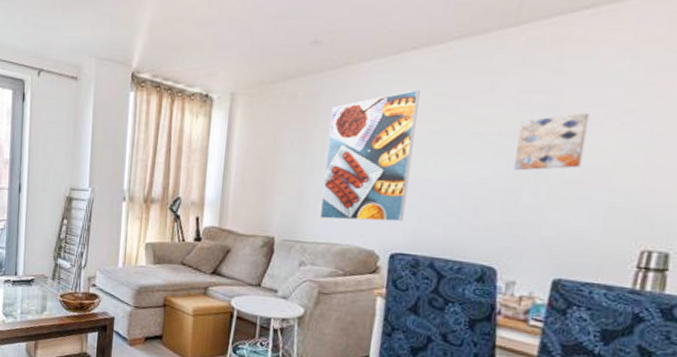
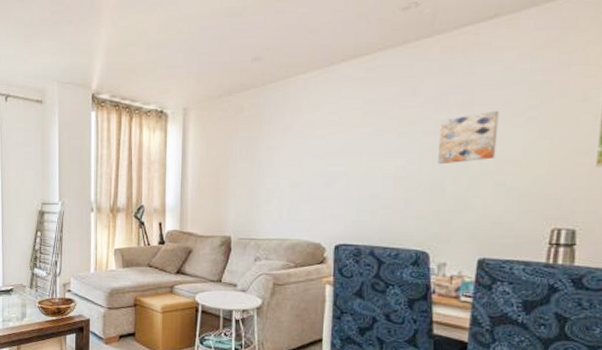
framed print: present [319,89,420,222] -> none [270,97,351,217]

